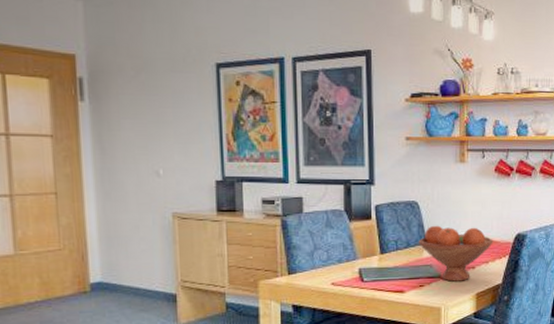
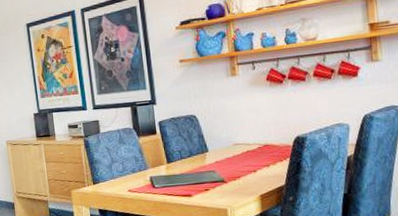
fruit bowl: present [418,225,493,282] -> none [200,133,273,185]

